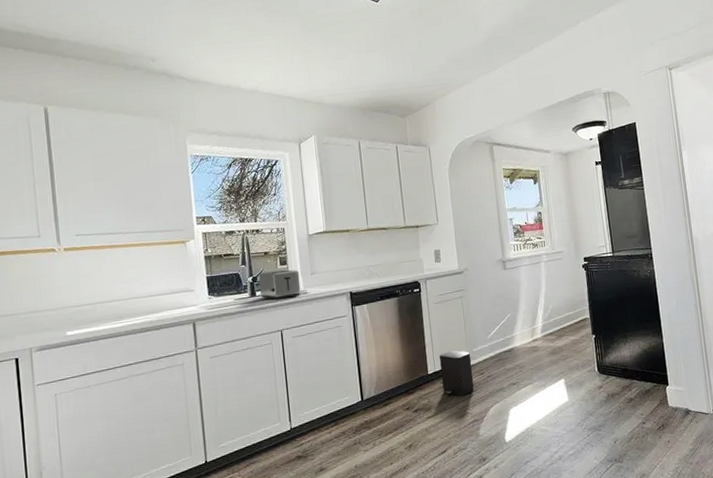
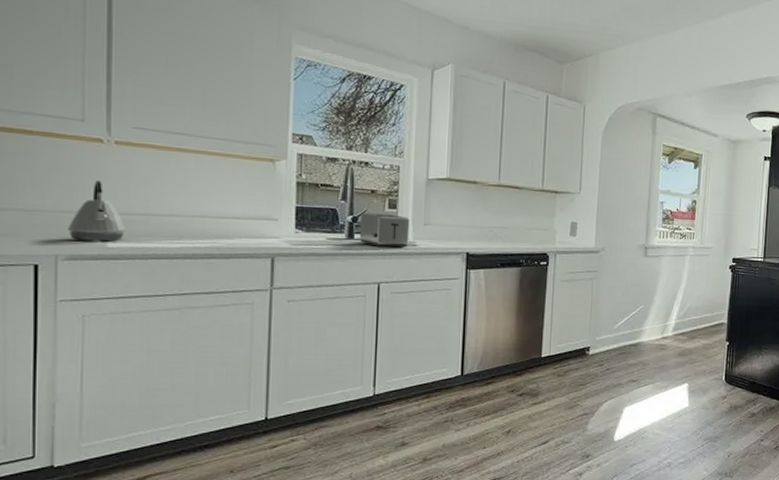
kettle: none [36,282,79,334] -> present [67,180,125,242]
pedal bin: present [438,350,475,397] -> none [554,335,592,387]

